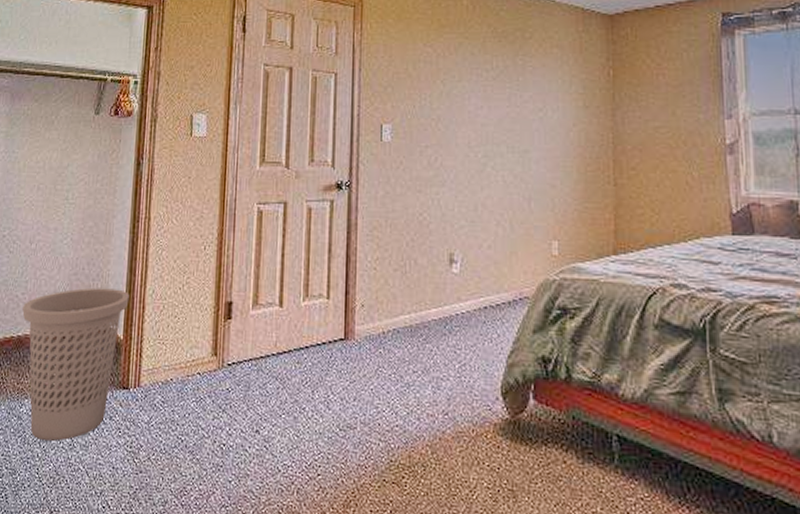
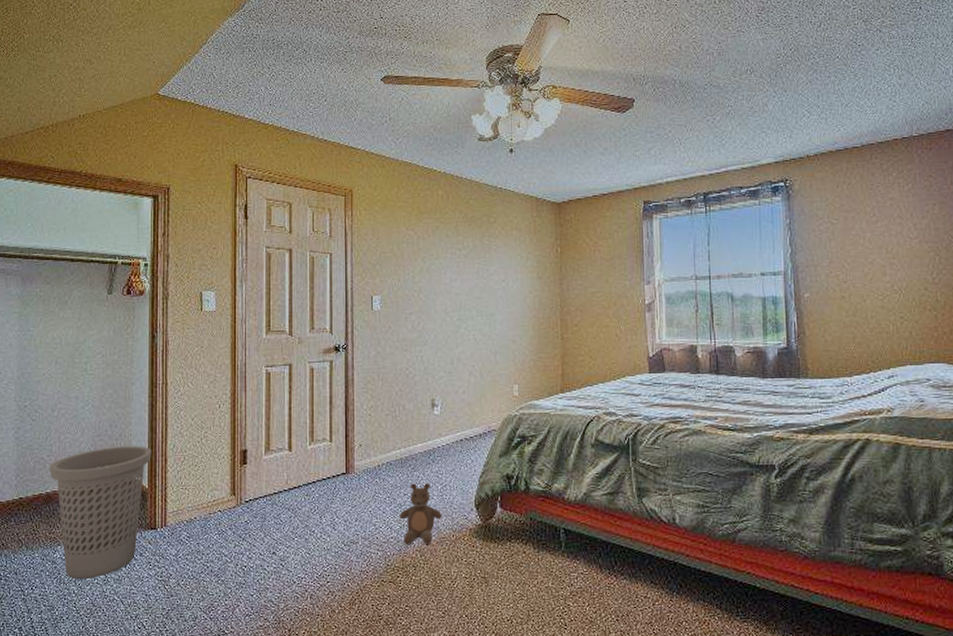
teddy bear: none [406,358,459,439] -> present [399,483,442,544]

